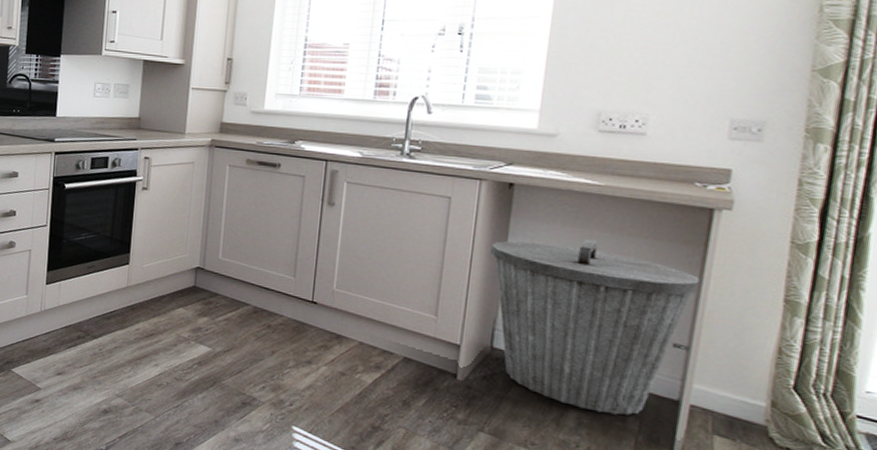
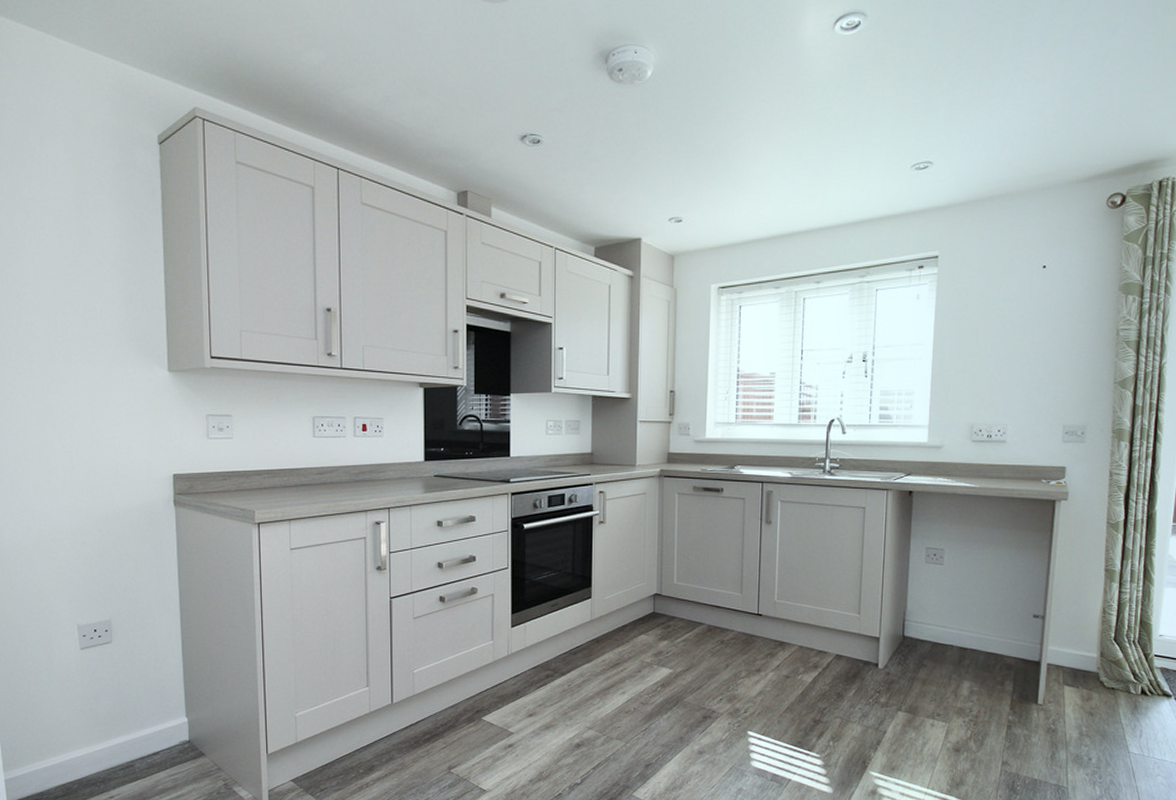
trash can: present [489,239,700,415] -> none [897,534,1049,680]

